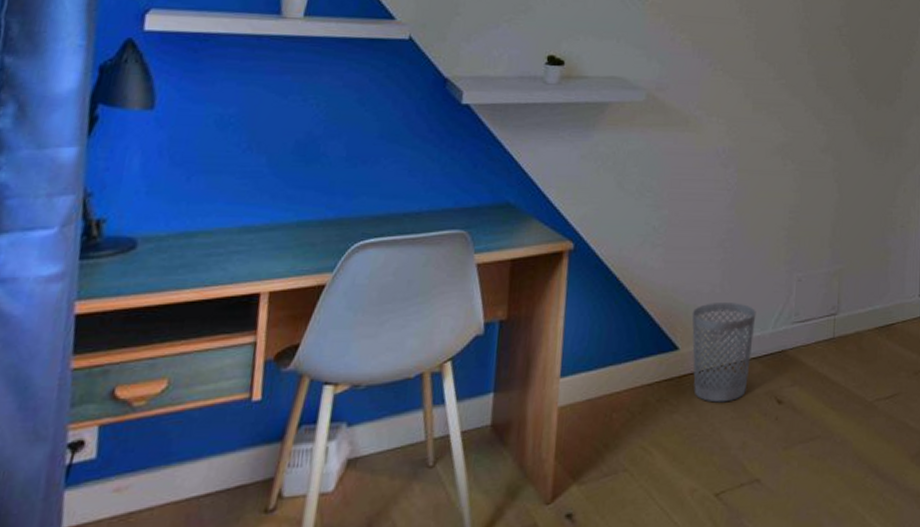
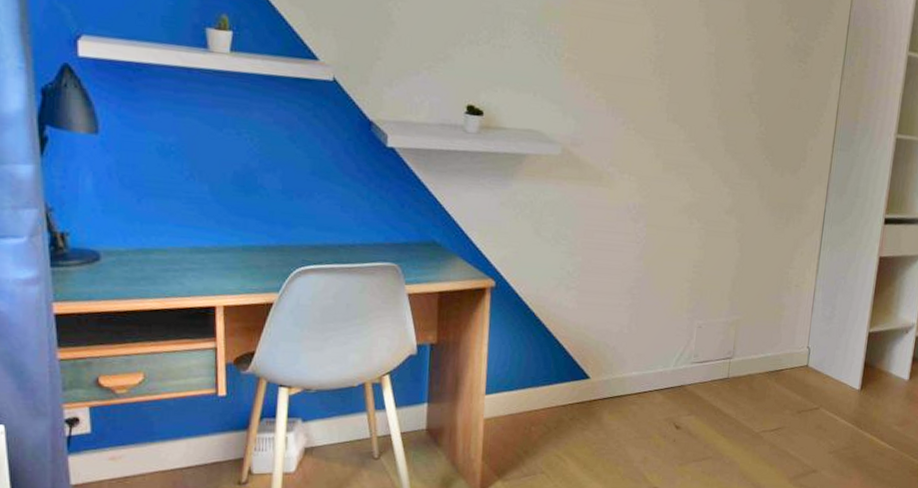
wastebasket: present [692,303,756,403] -> none [602,341,660,425]

